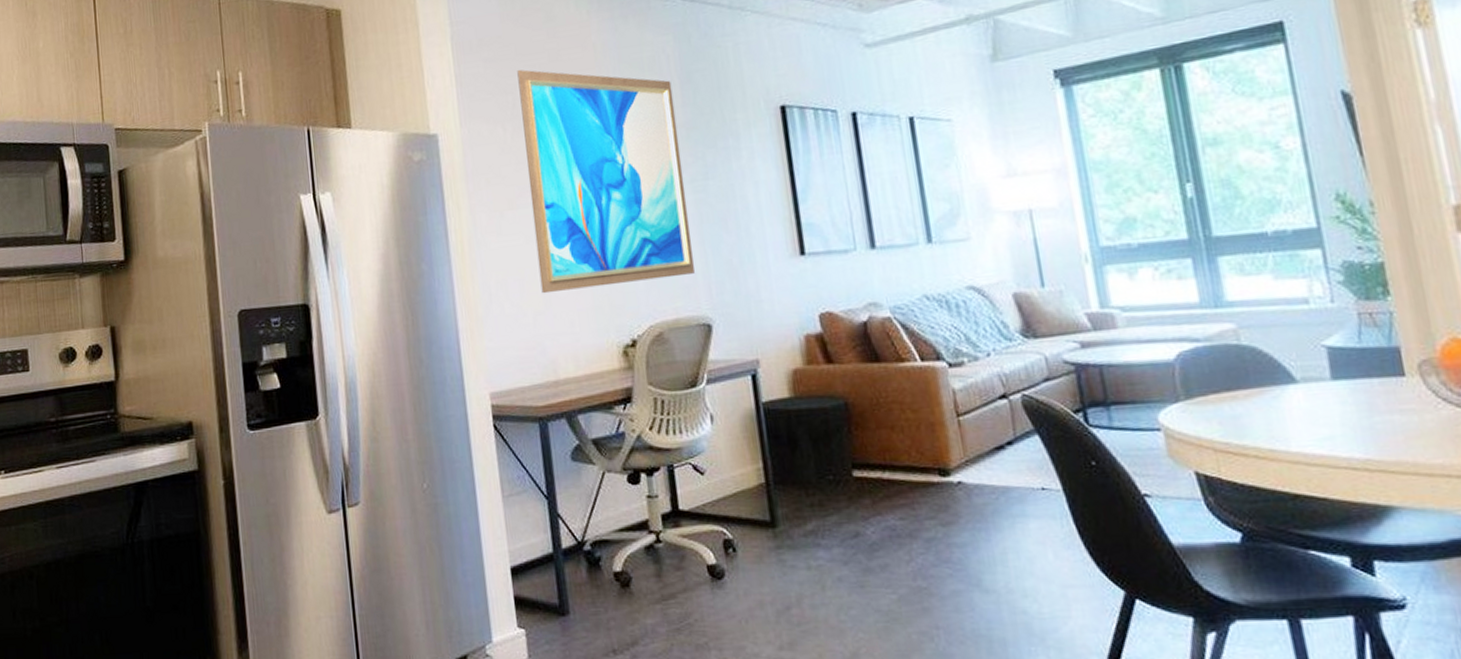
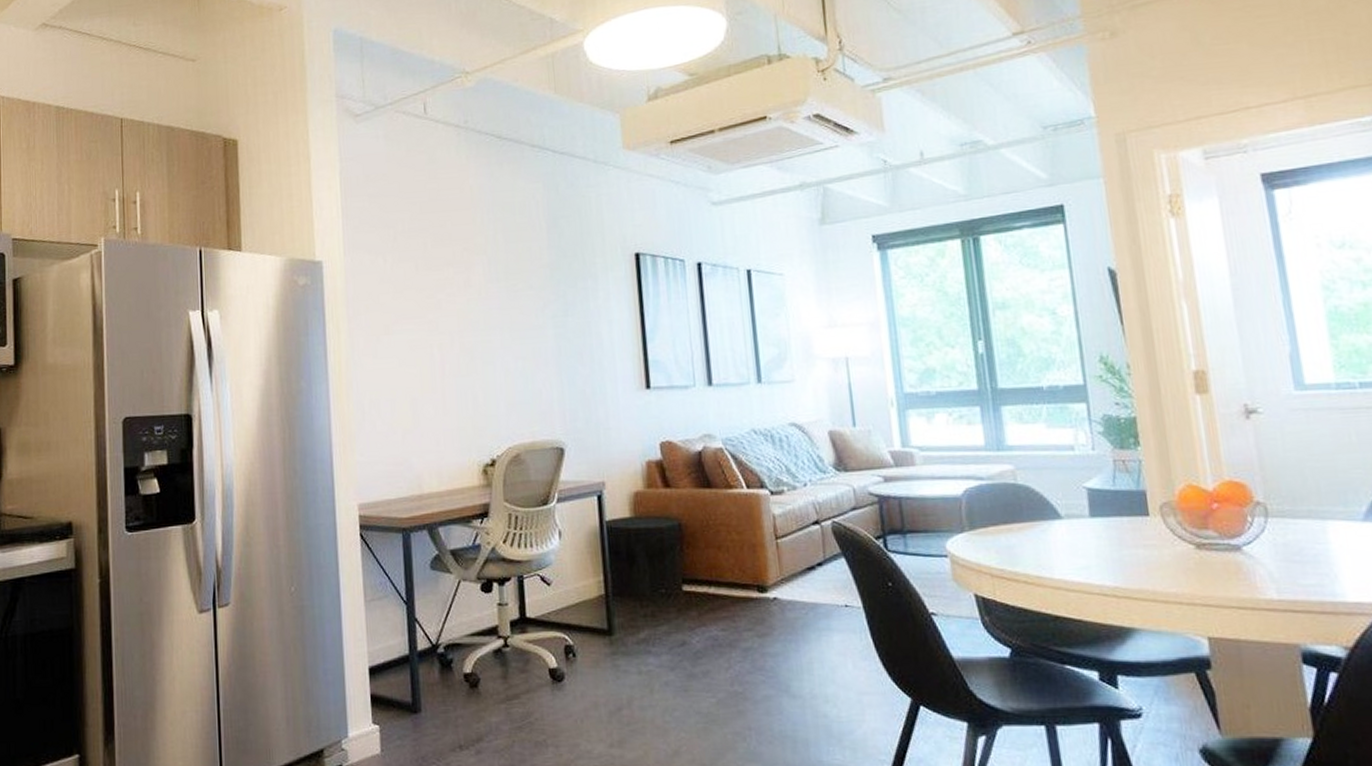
wall art: present [517,69,695,294] -> none [399,205,551,414]

